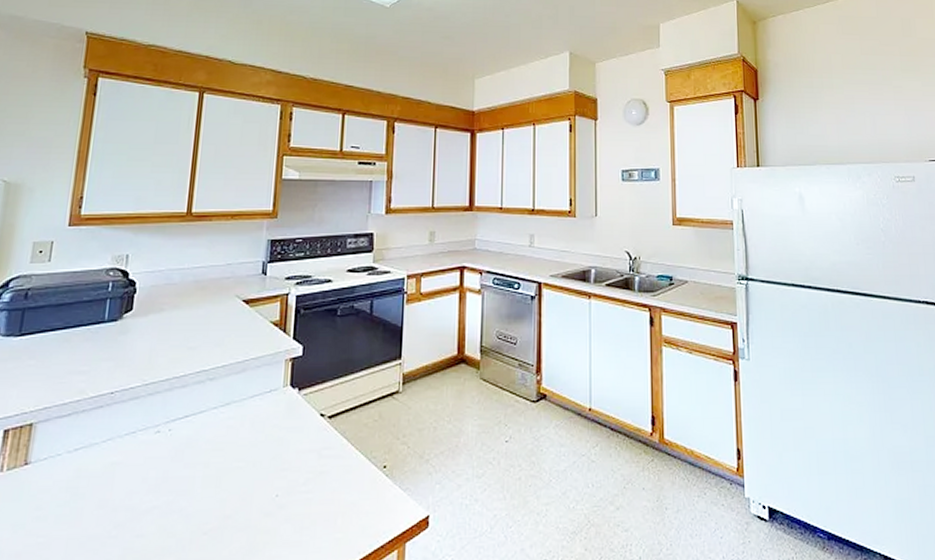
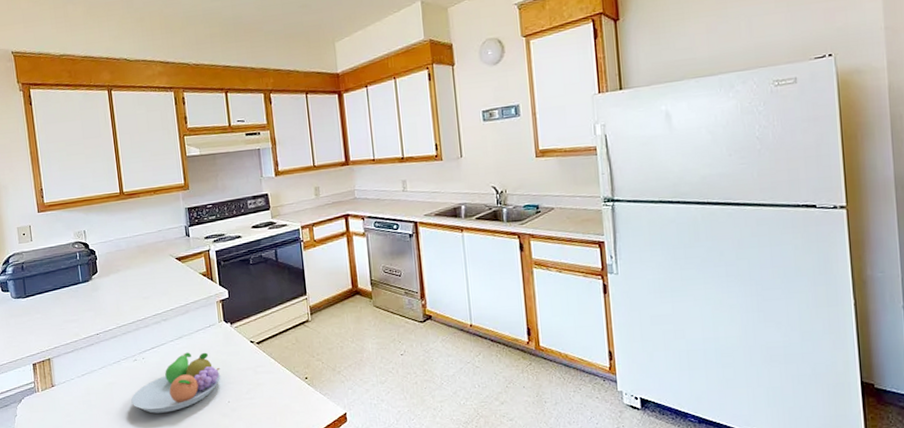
fruit bowl: none [138,424,273,509] -> present [131,352,221,414]

